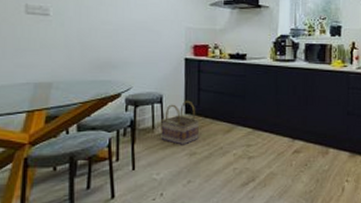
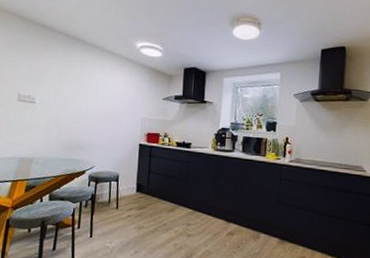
basket: present [161,100,199,145] -> none [115,180,148,219]

